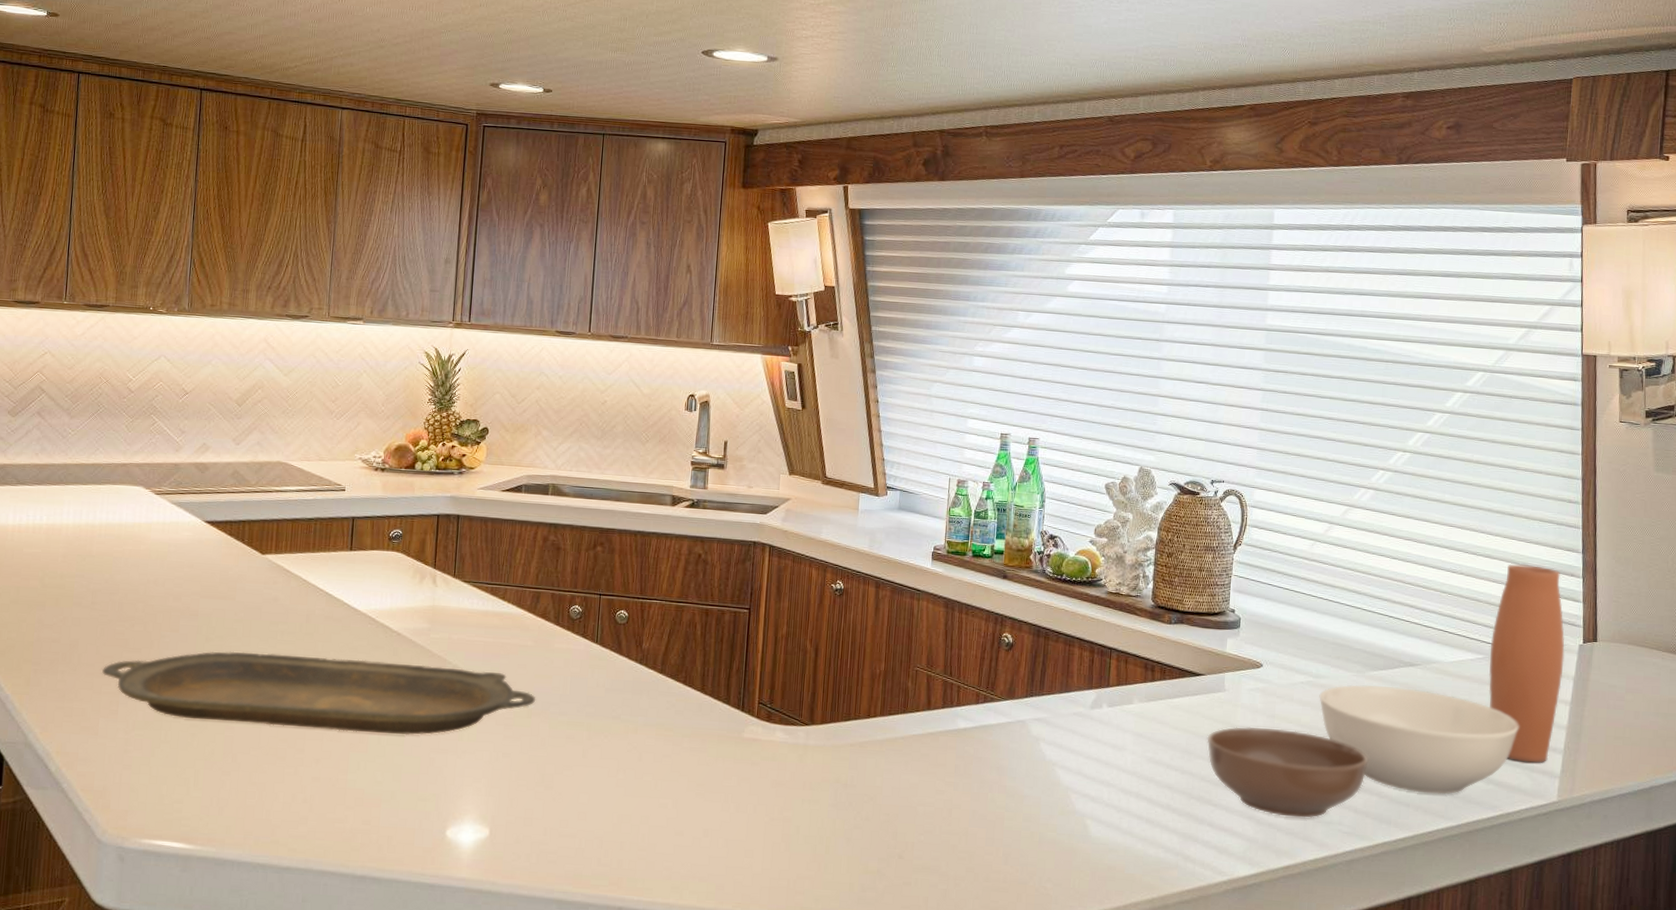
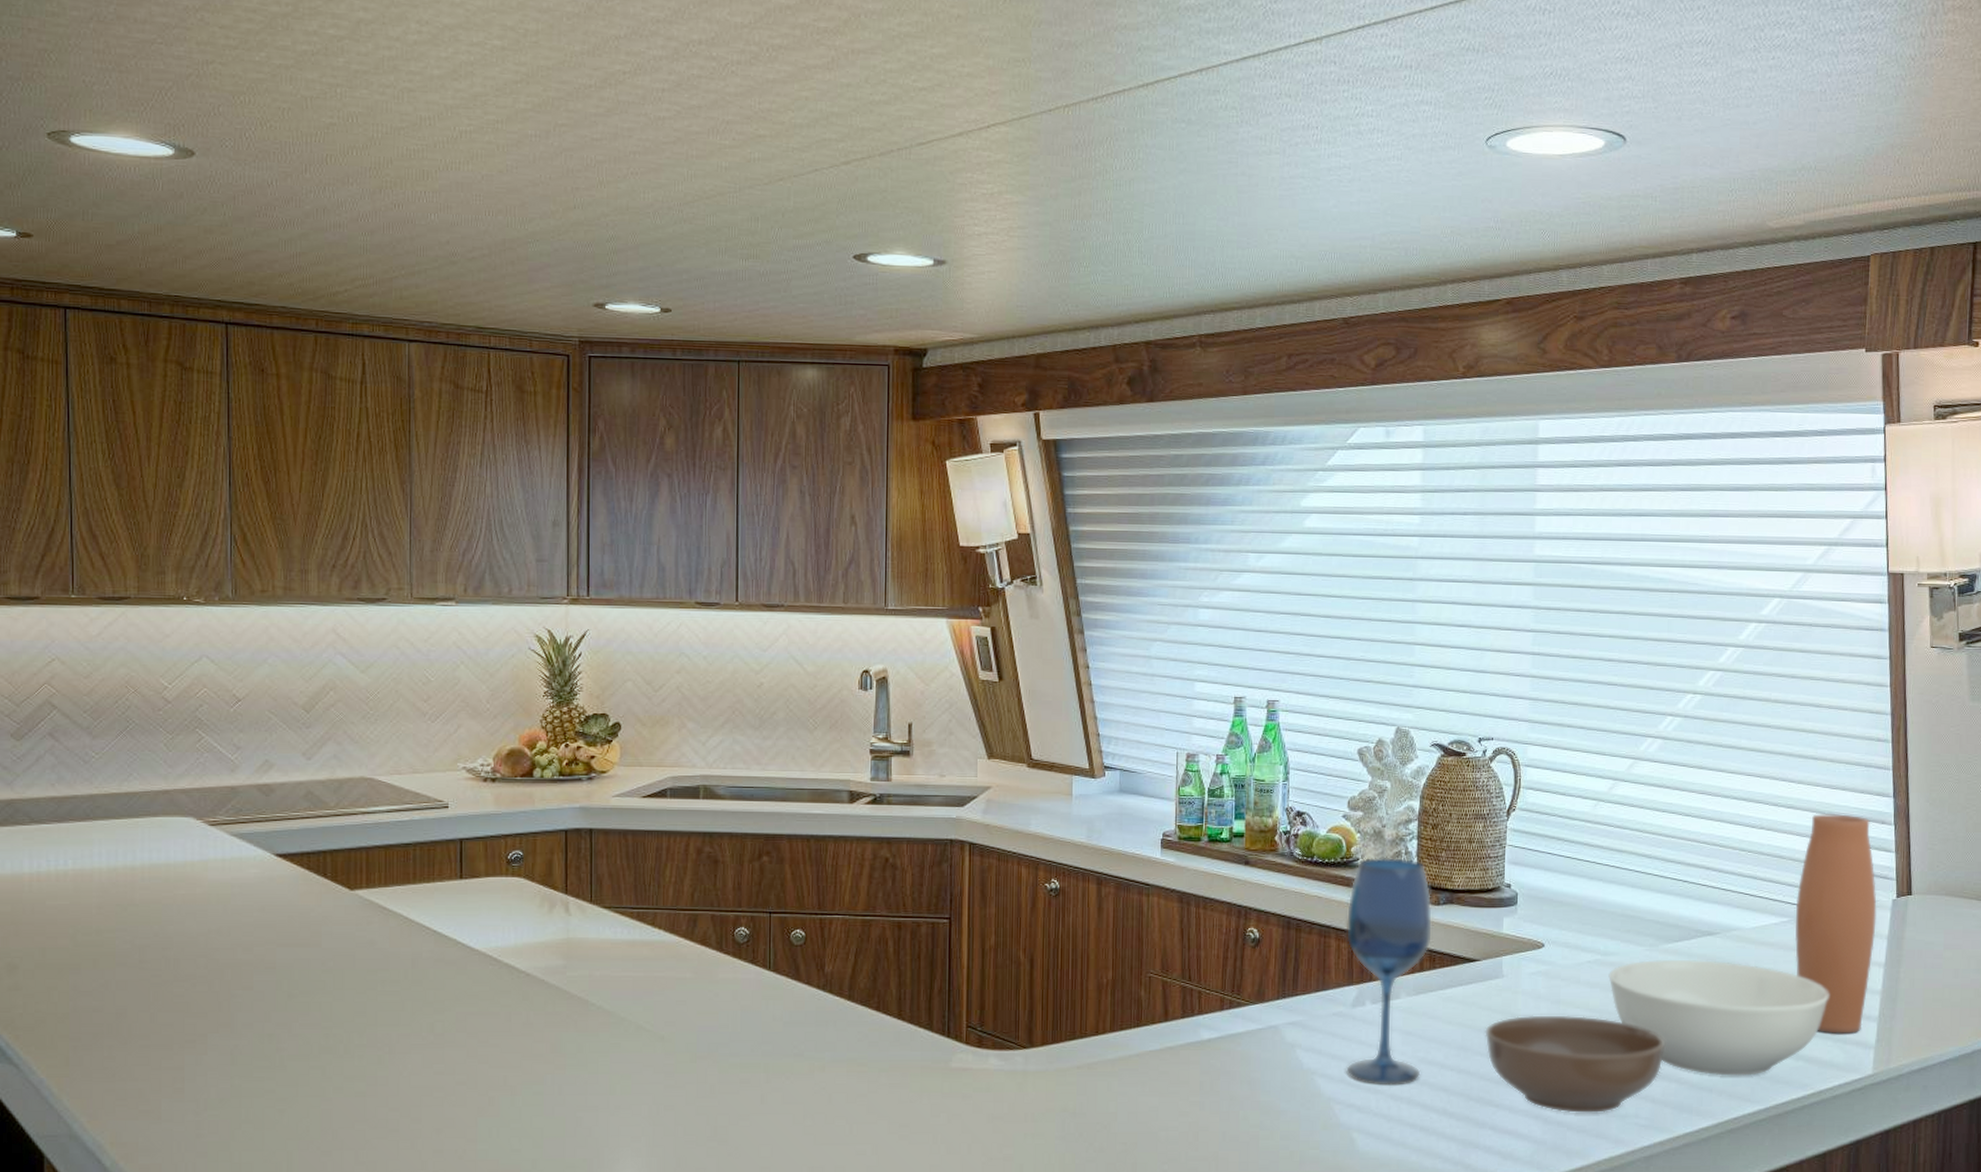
serving tray: present [102,651,536,735] -> none [160,1007,701,1094]
wineglass: none [1083,578,1165,780] -> present [1345,857,1433,1084]

